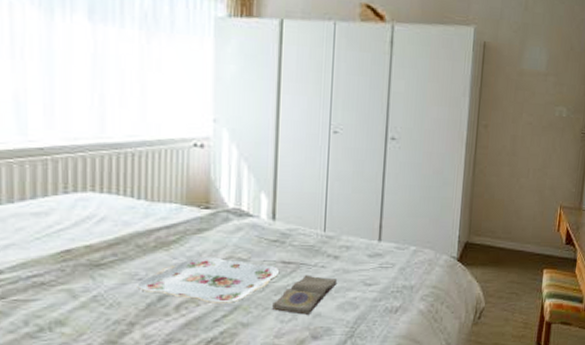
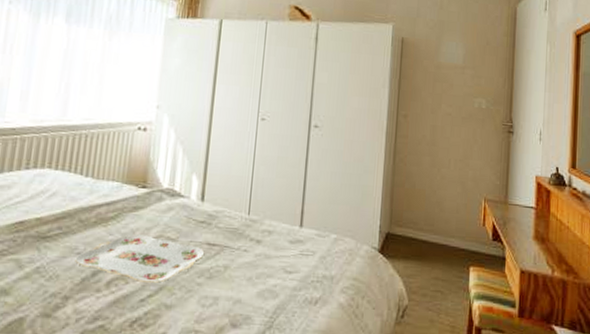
diary: present [272,275,338,315] -> none [195,258,259,300]

